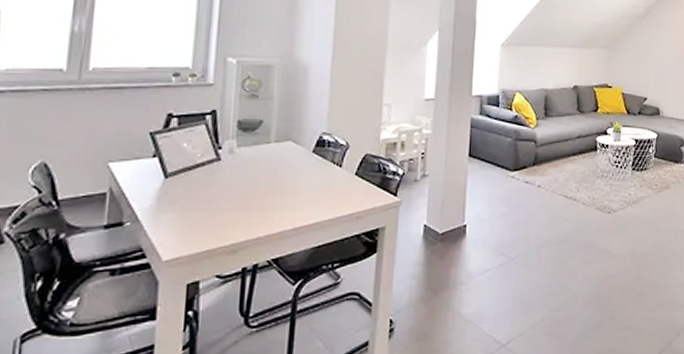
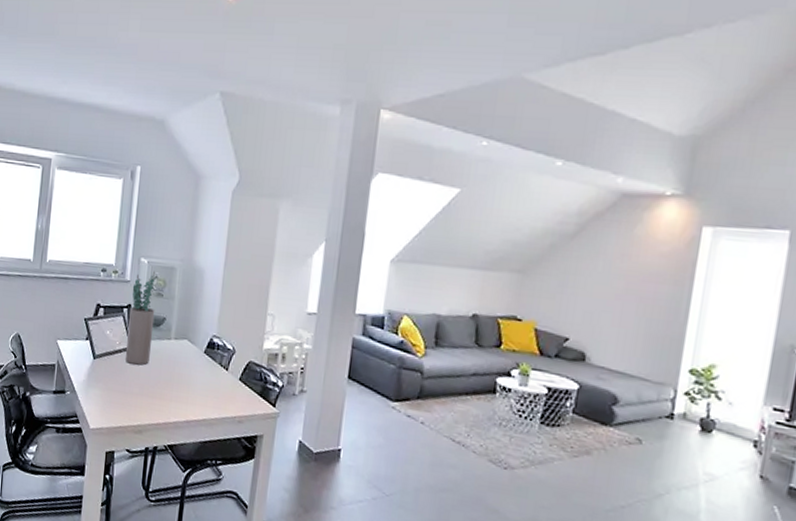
vase: none [210,70,249,177] -> present [125,270,156,365]

